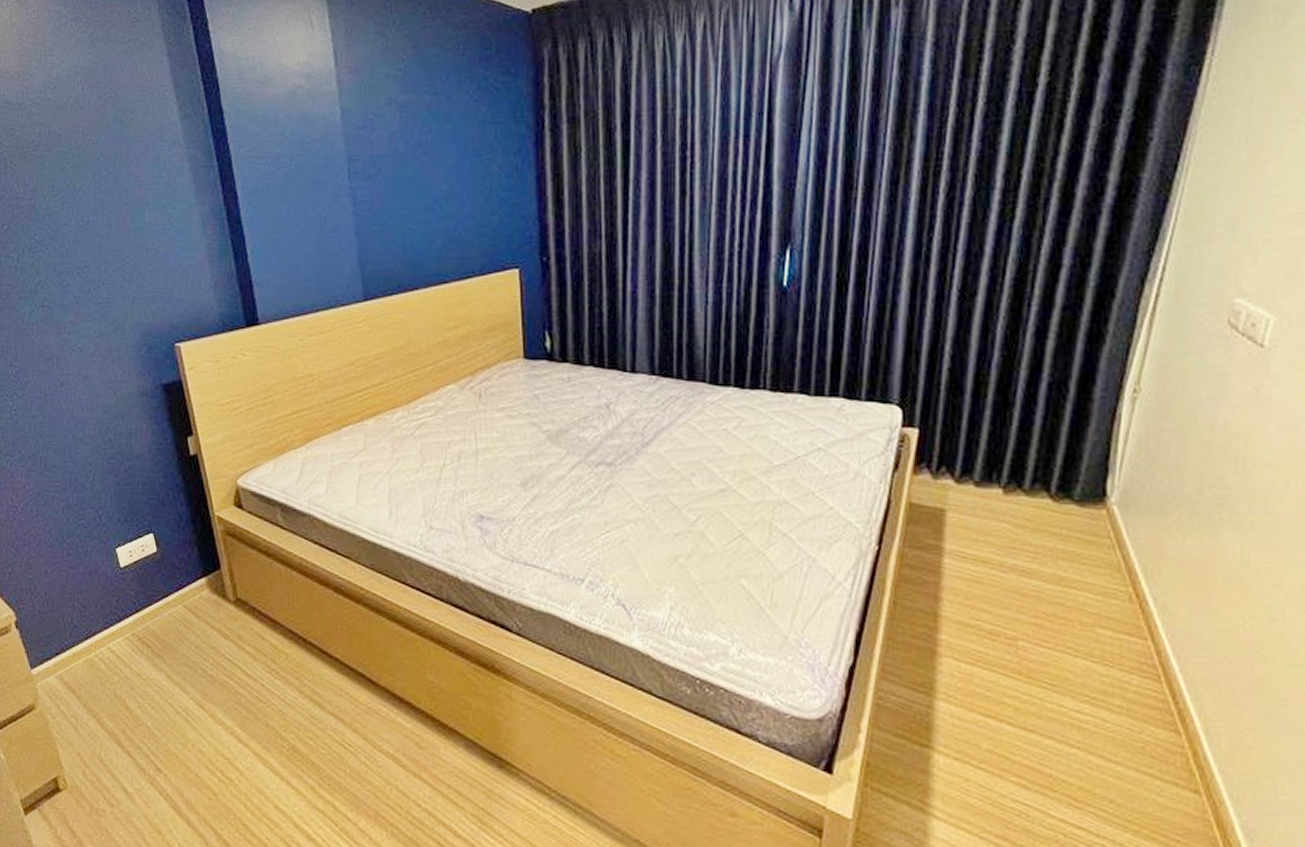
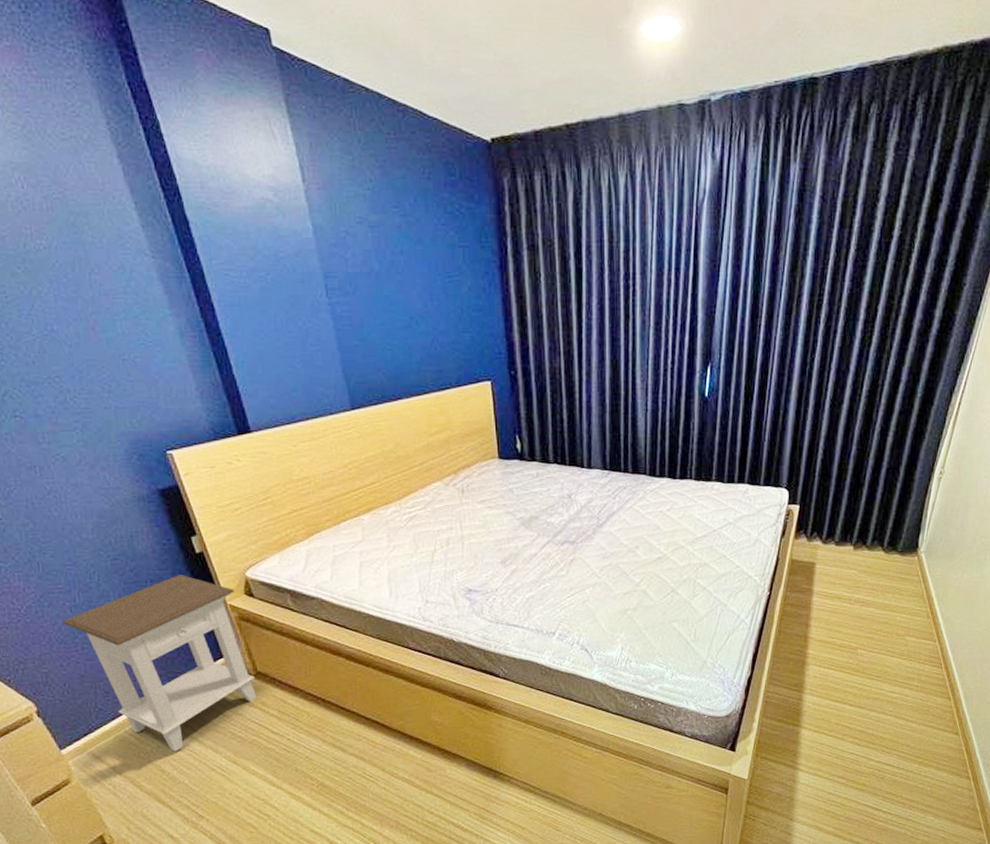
nightstand: none [54,479,234,686] -> present [63,575,257,752]

